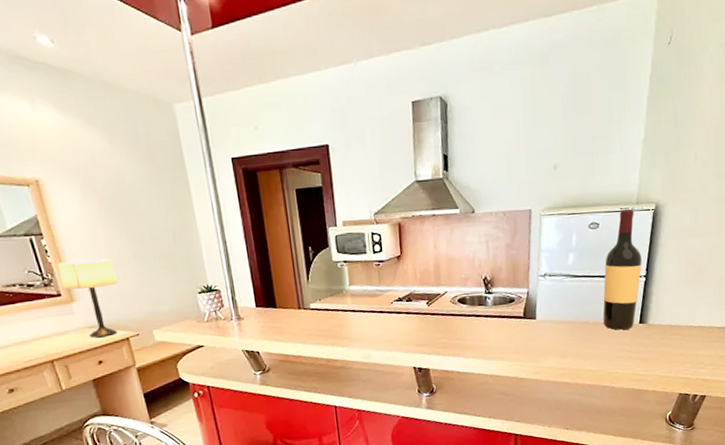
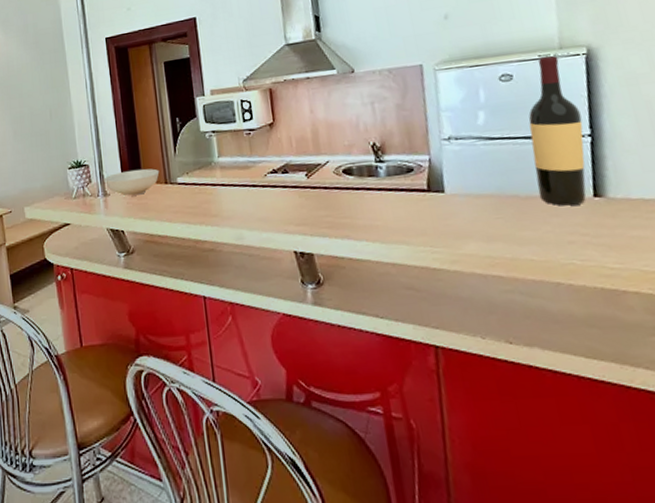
bowl: none [238,294,293,321] -> present [105,168,160,197]

